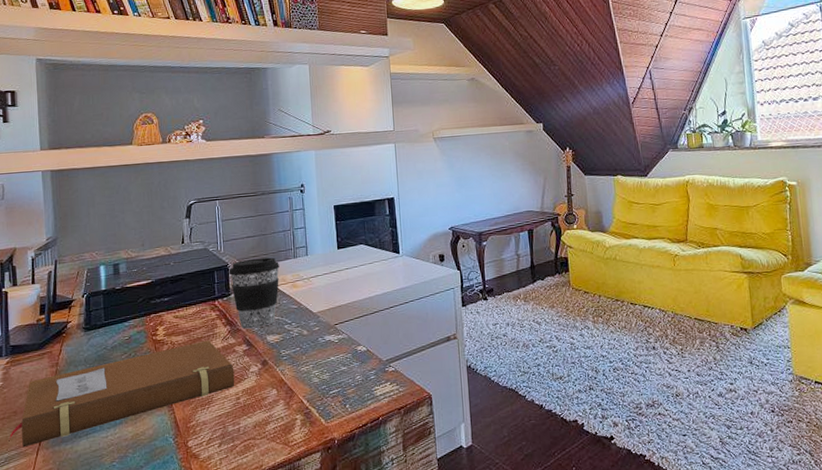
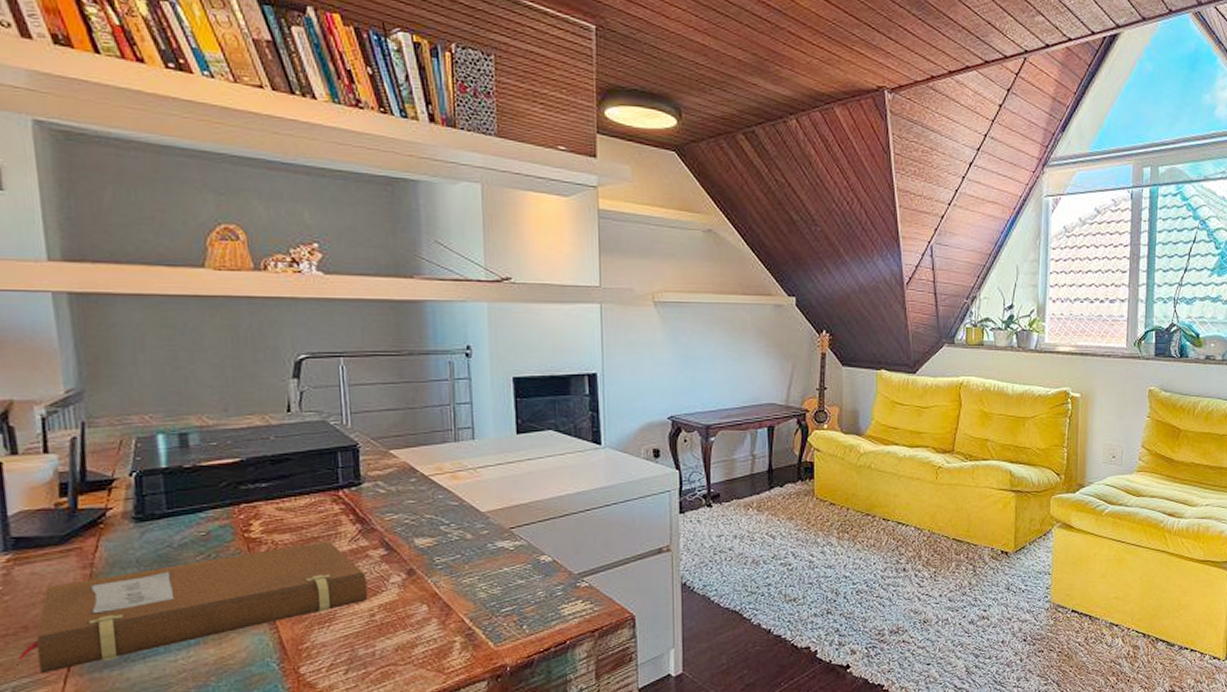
coffee cup: present [229,257,279,329] -> none [359,438,434,529]

